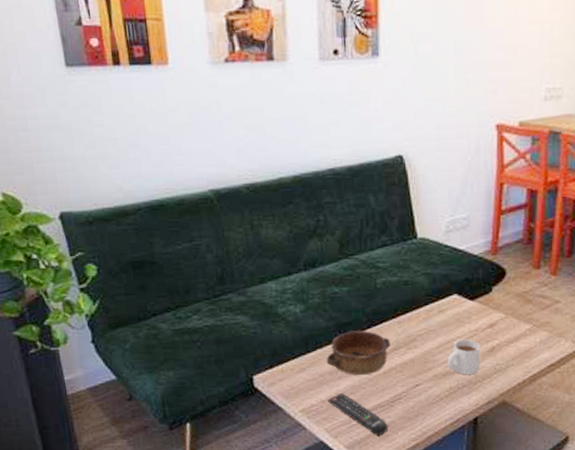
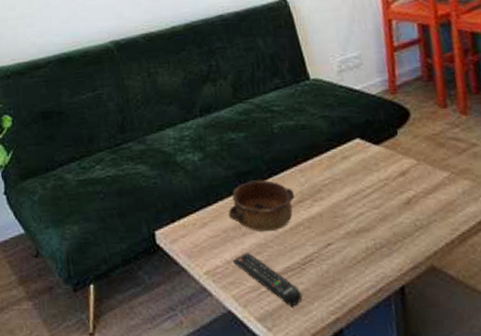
mug: present [447,338,480,375] -> none [358,189,397,233]

